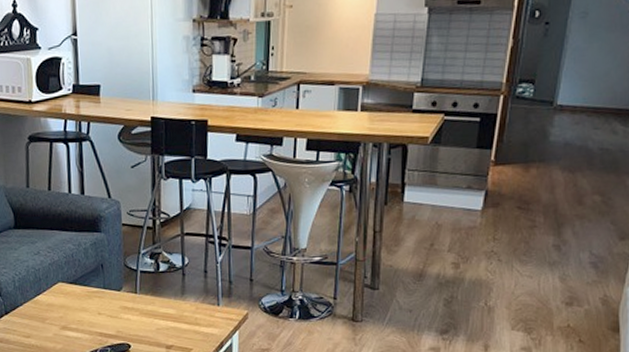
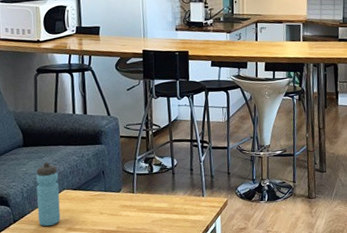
water bottle: none [28,248,55,323] -> present [36,162,61,227]

